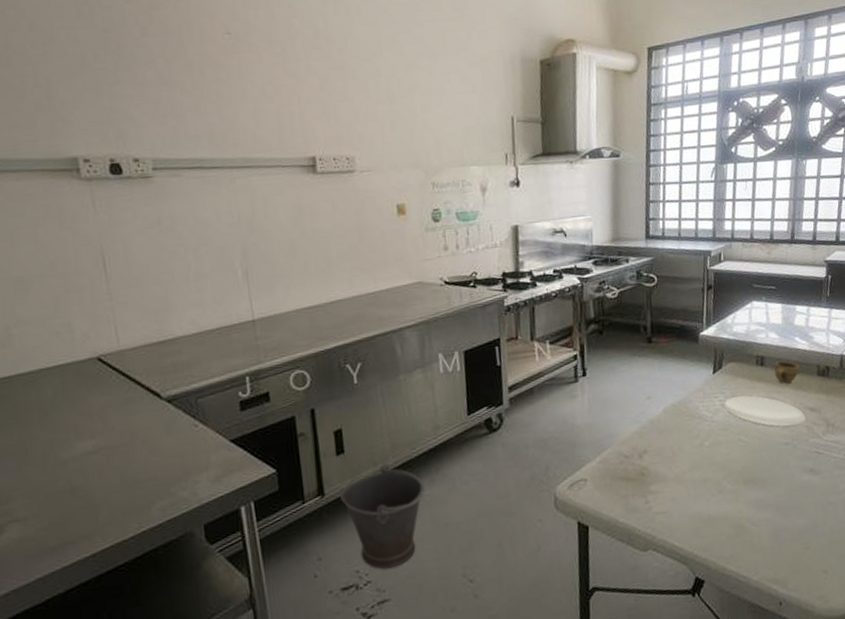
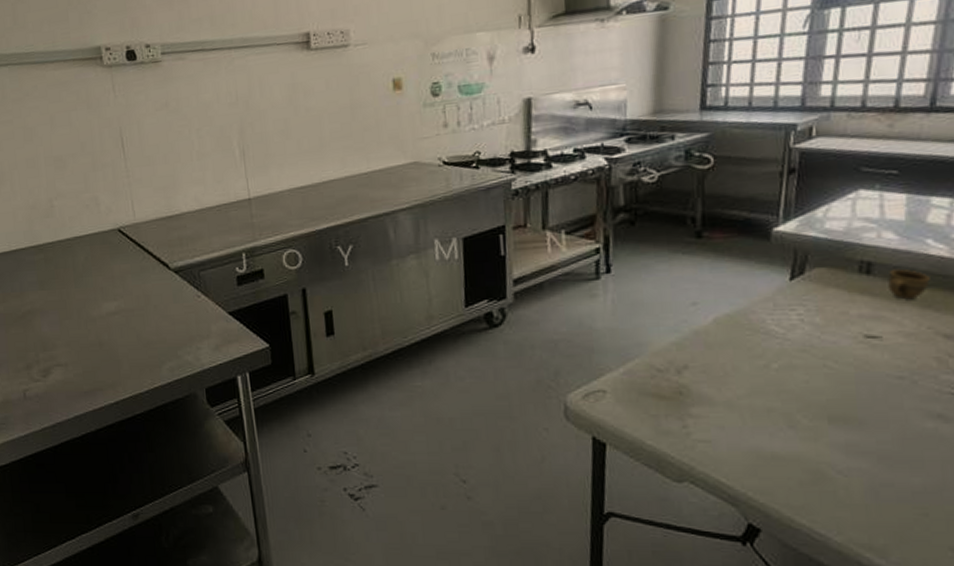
bucket: present [340,464,426,570] -> none [330,350,417,455]
plate: present [724,395,806,428] -> none [804,310,936,357]

